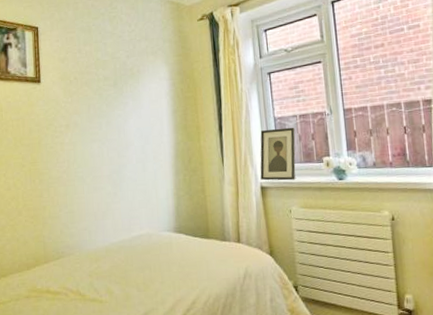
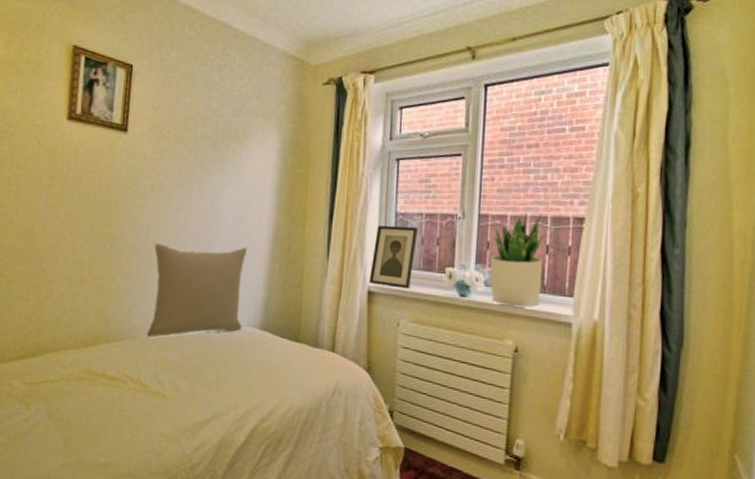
pillow: none [76,165,159,253] -> present [146,243,248,337]
planter: none [357,101,406,183] -> present [490,212,545,308]

